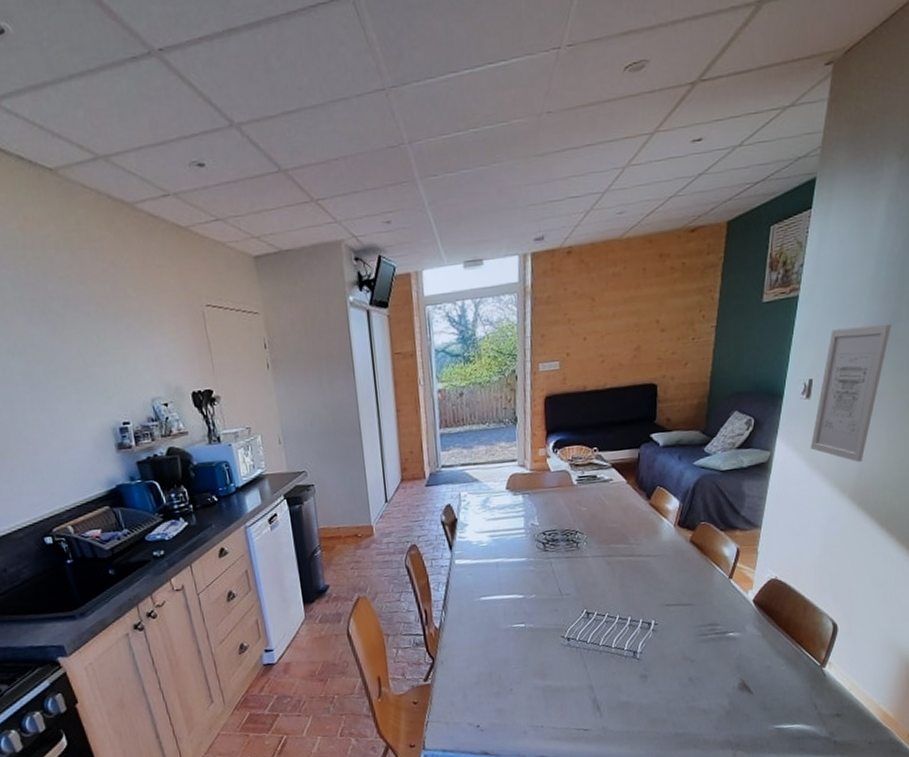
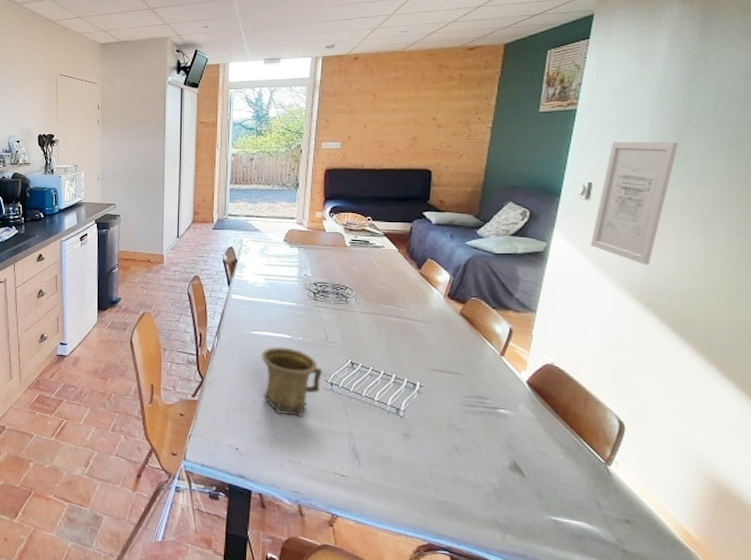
mug: none [493,608,559,681] -> present [261,347,323,416]

